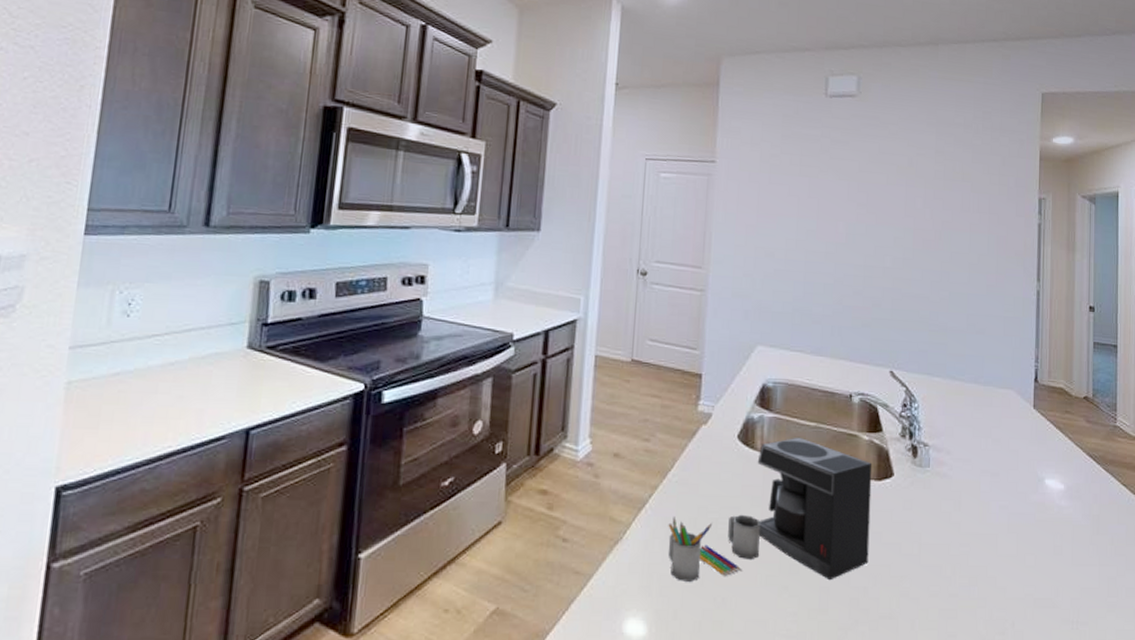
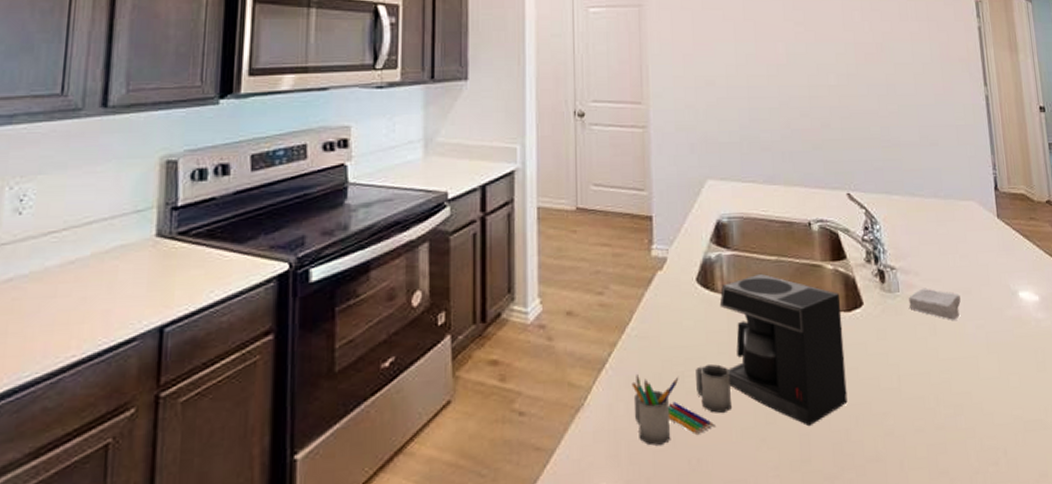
soap bar: none [938,466,988,499] -> present [909,288,961,320]

